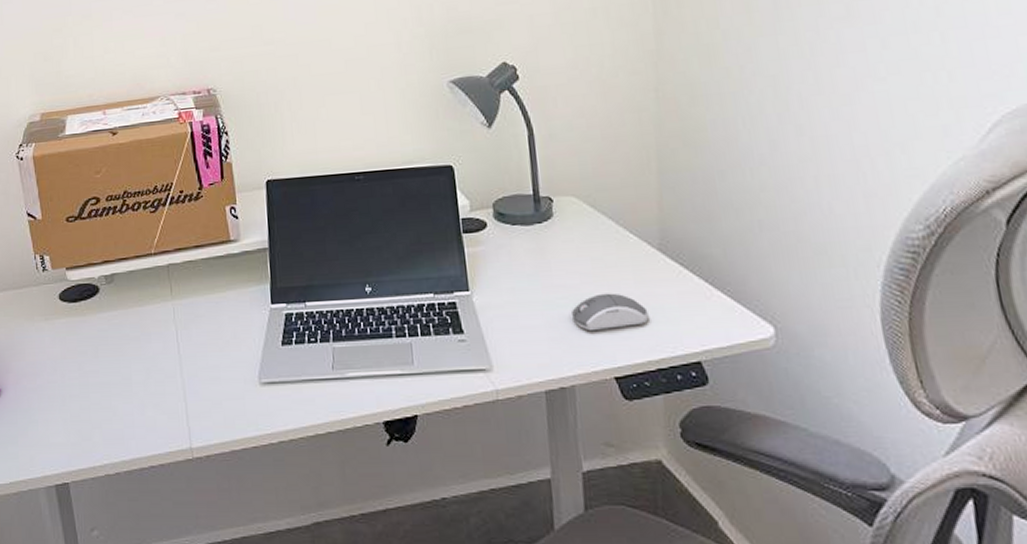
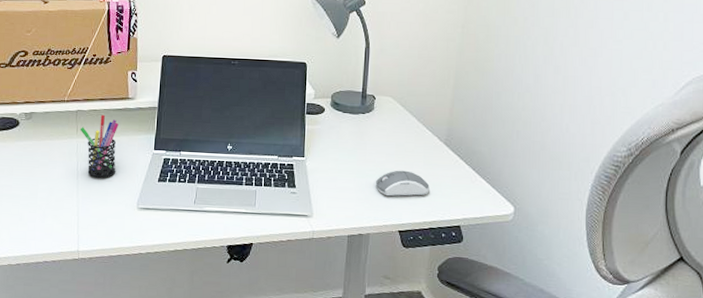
pen holder: none [174,265,227,349] -> present [80,114,119,178]

